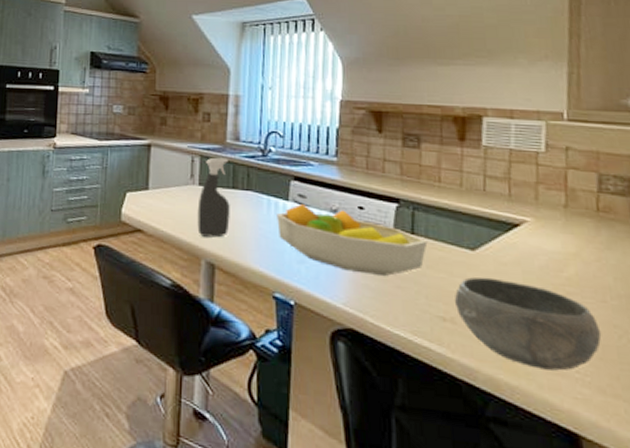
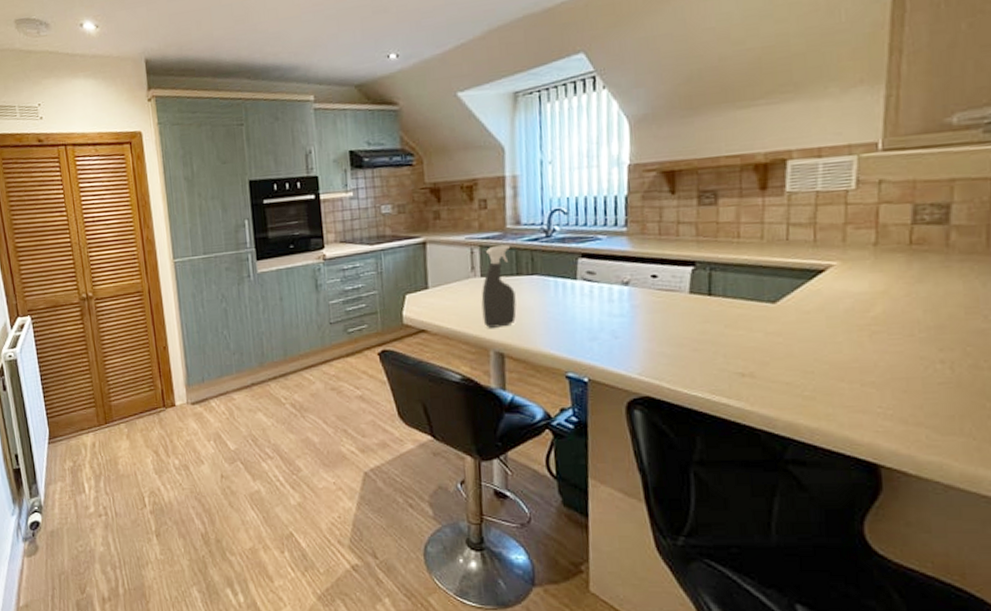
fruit bowl: present [277,203,428,276] -> none [565,280,726,342]
bowl: present [454,277,602,371] -> none [753,327,907,409]

